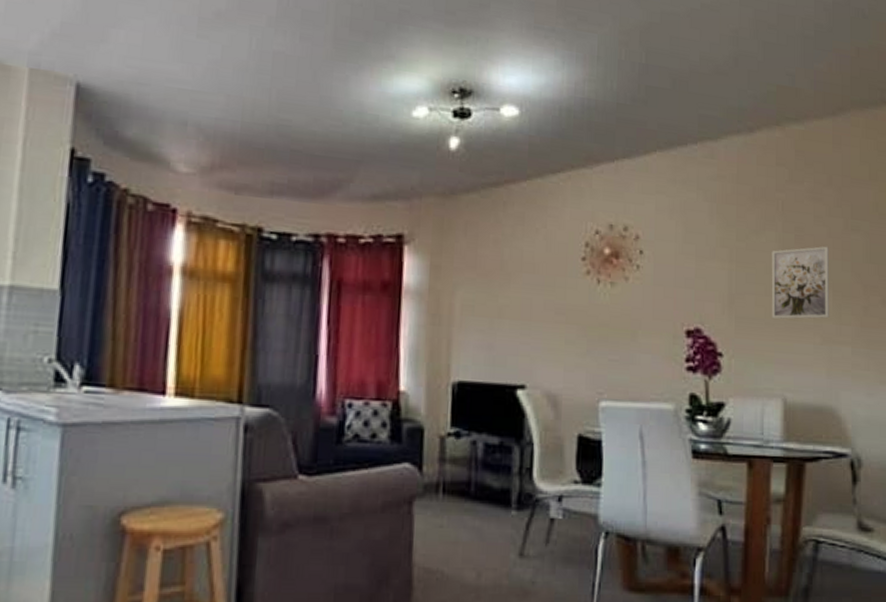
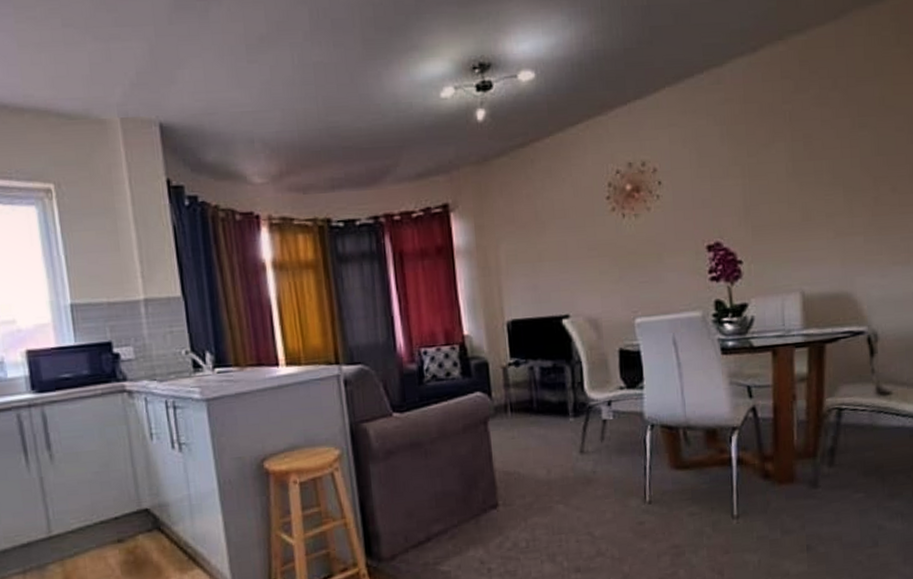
wall art: present [771,246,830,319] -> none [782,147,842,223]

